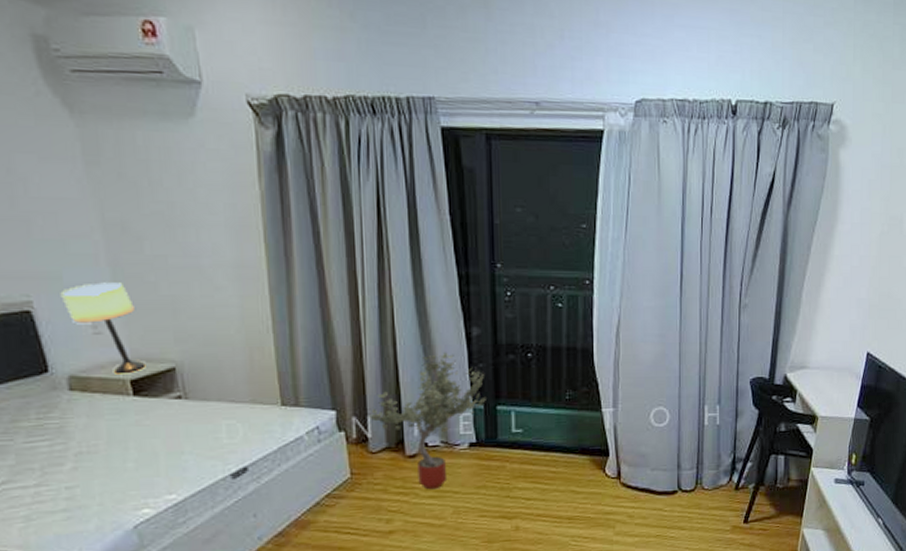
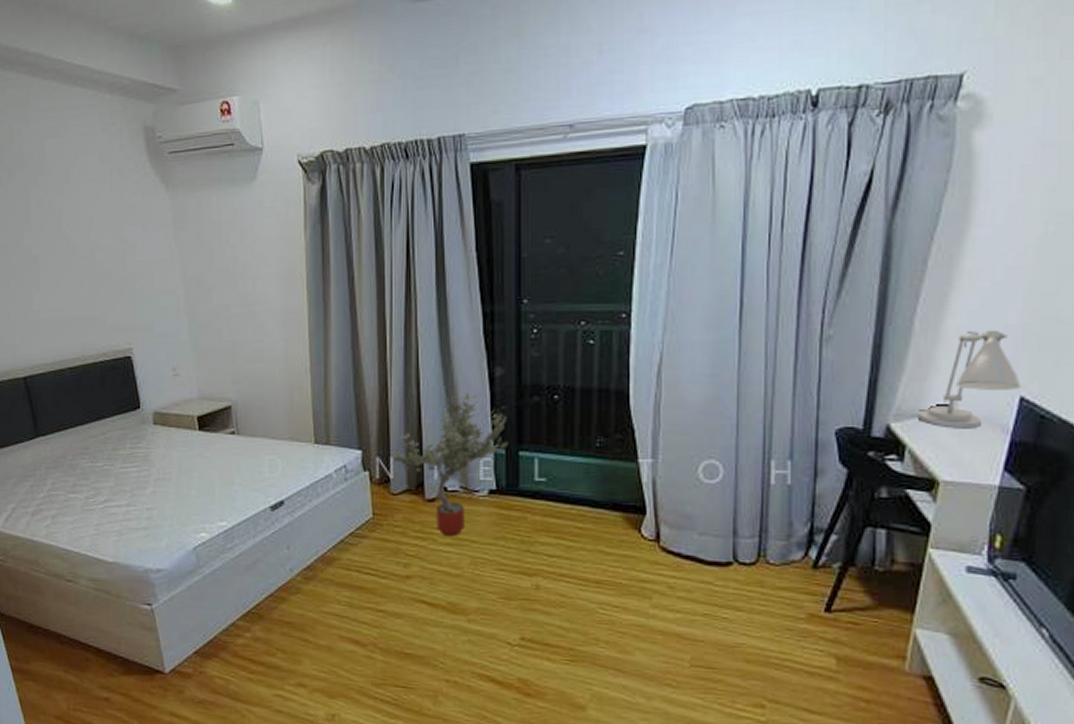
table lamp: present [62,282,146,374] -> none [153,330,209,411]
desk lamp: none [804,302,868,377] -> present [917,329,1022,429]

